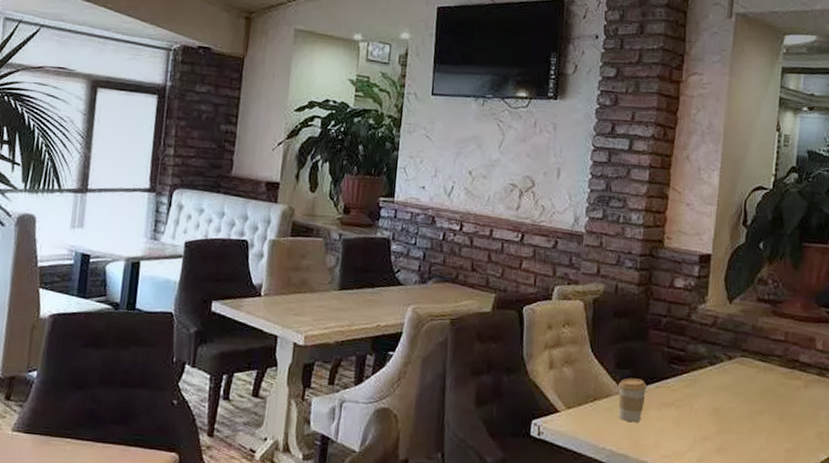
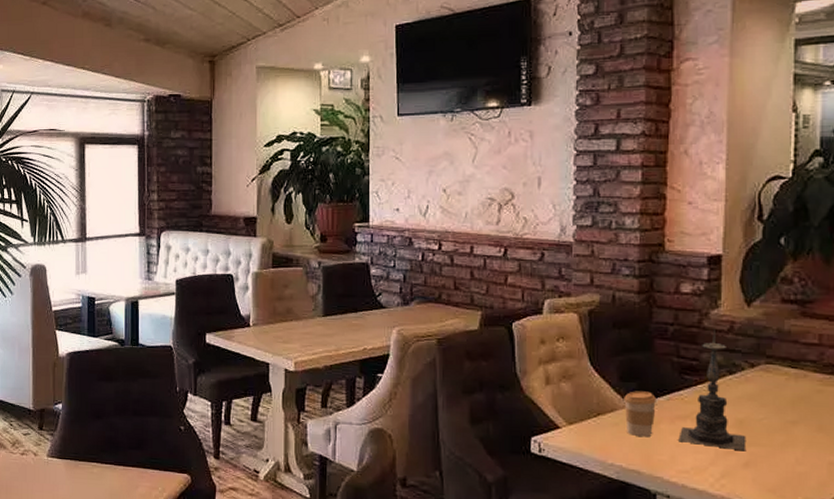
candle holder: none [663,323,721,438] -> present [678,329,747,451]

